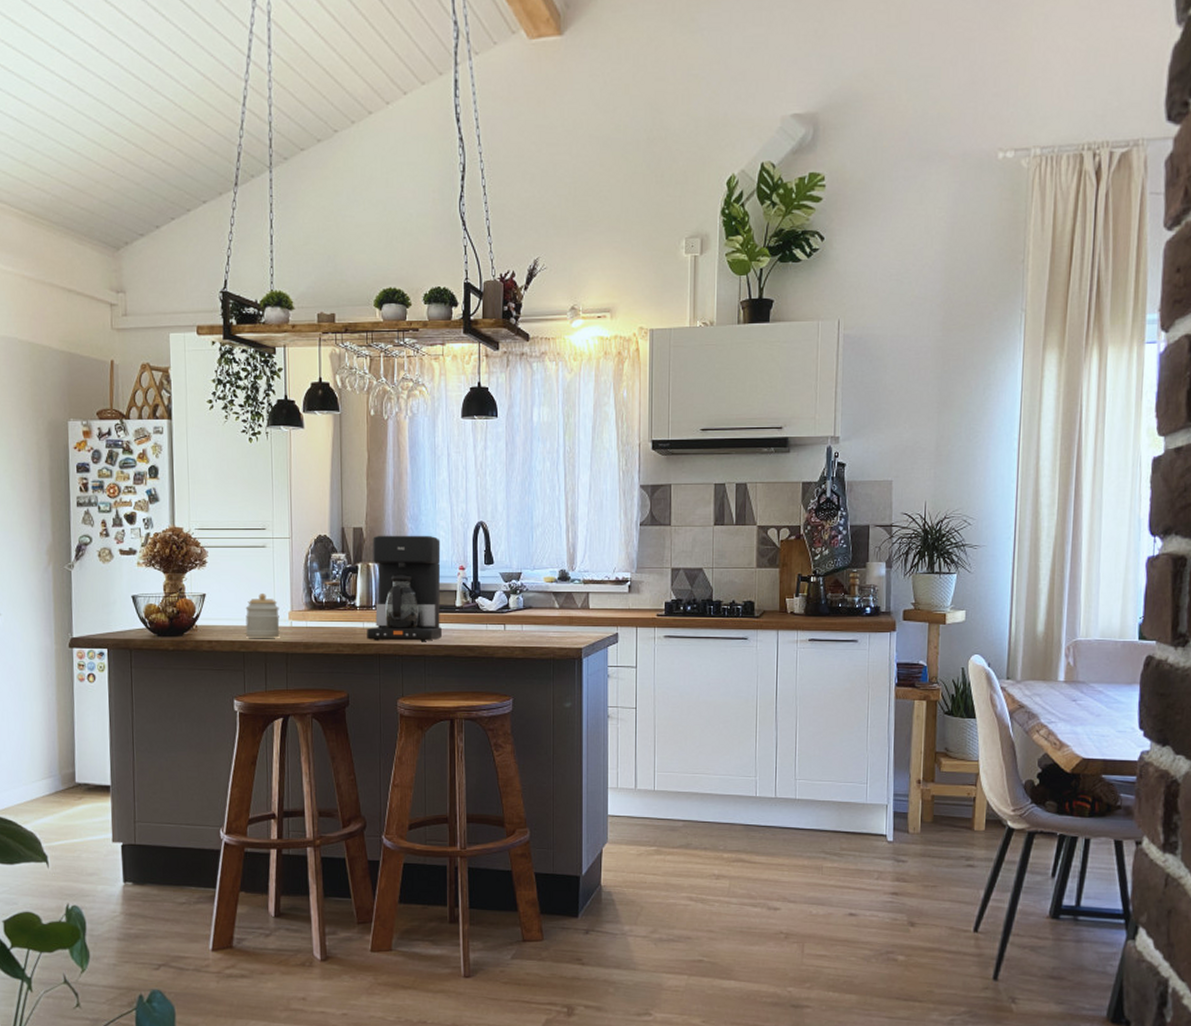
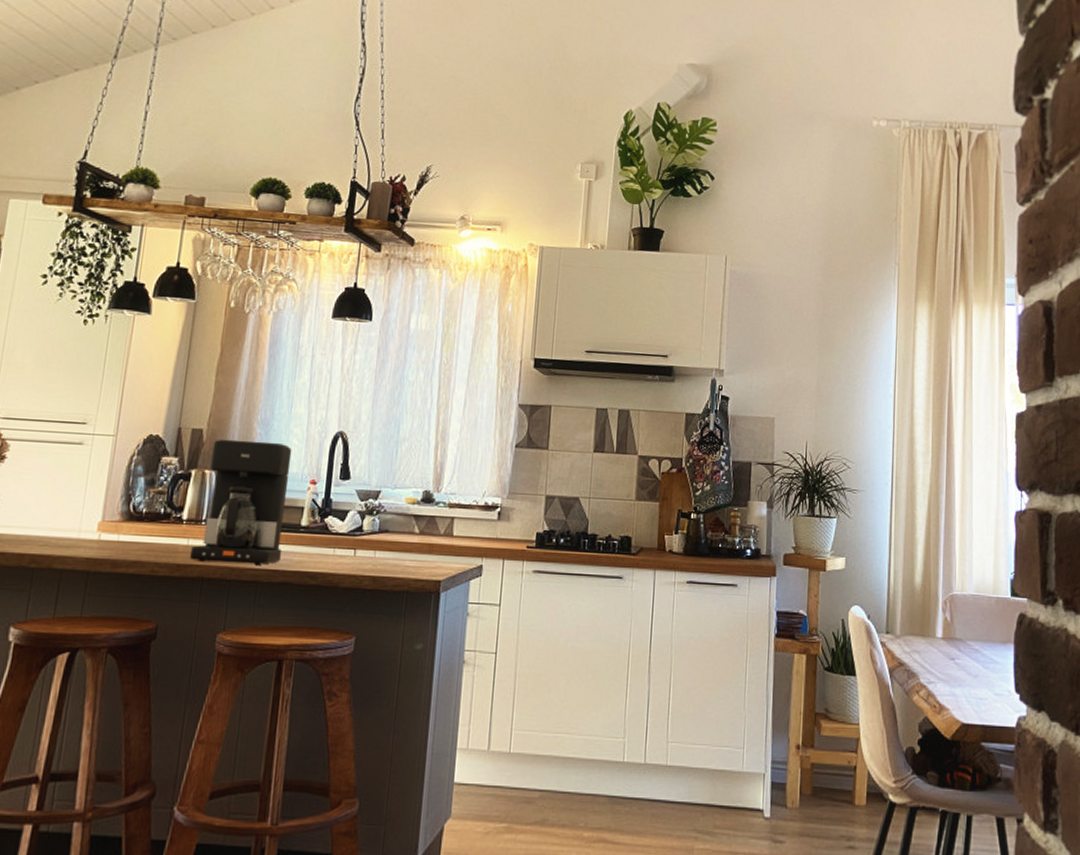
jar: present [245,592,280,638] -> none [39,497,88,553]

